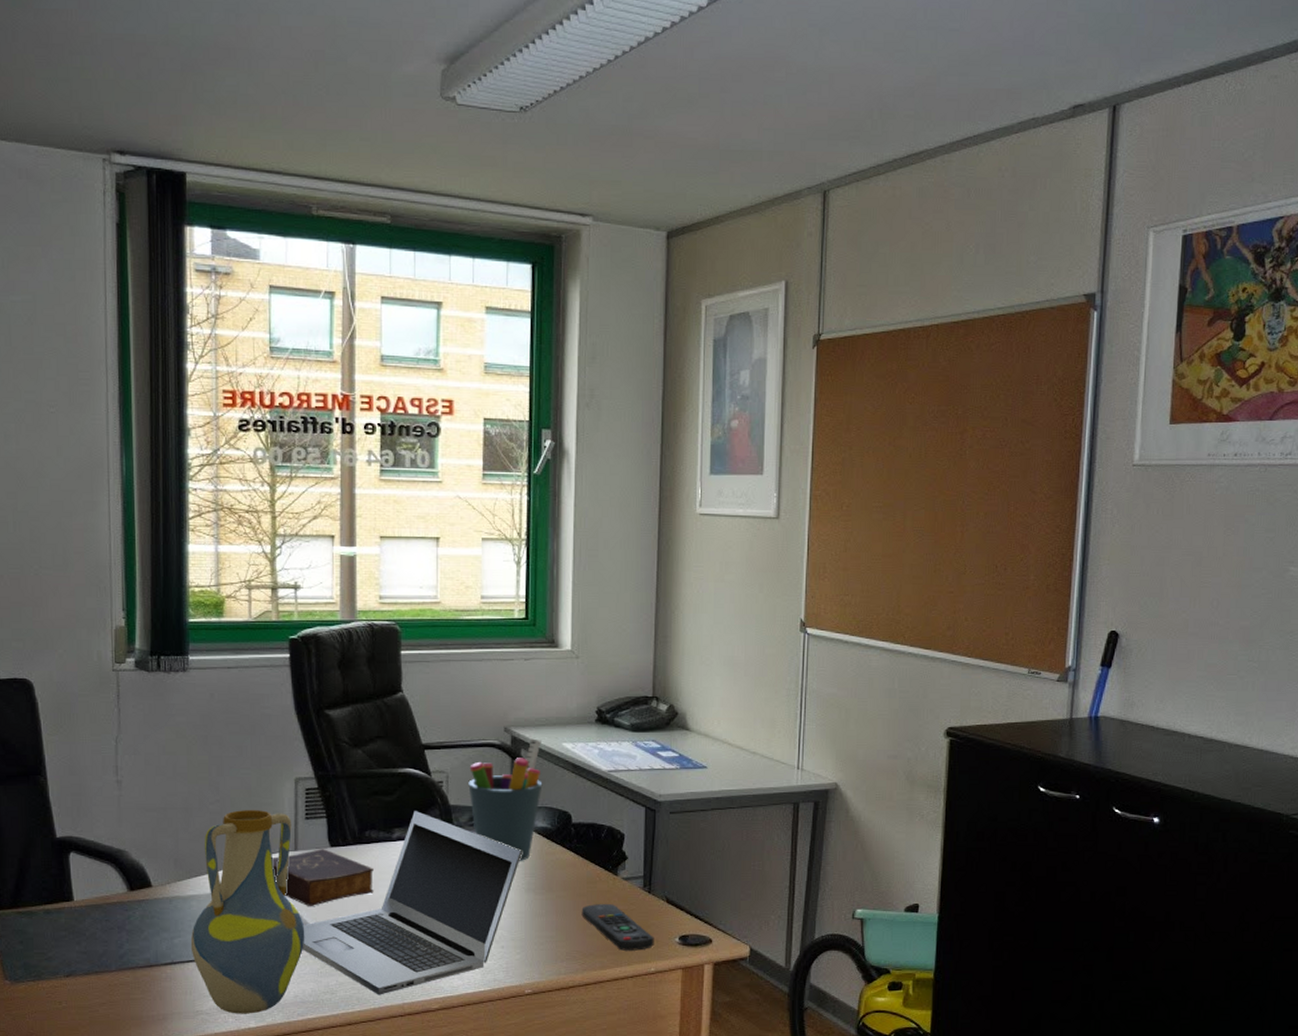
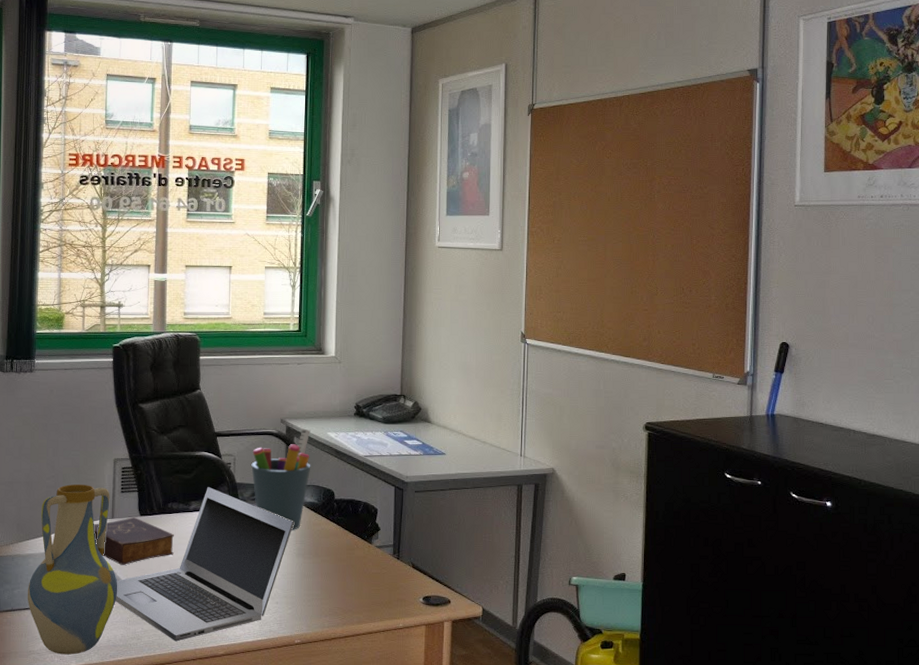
remote control: present [581,904,654,951] -> none [342,568,402,609]

